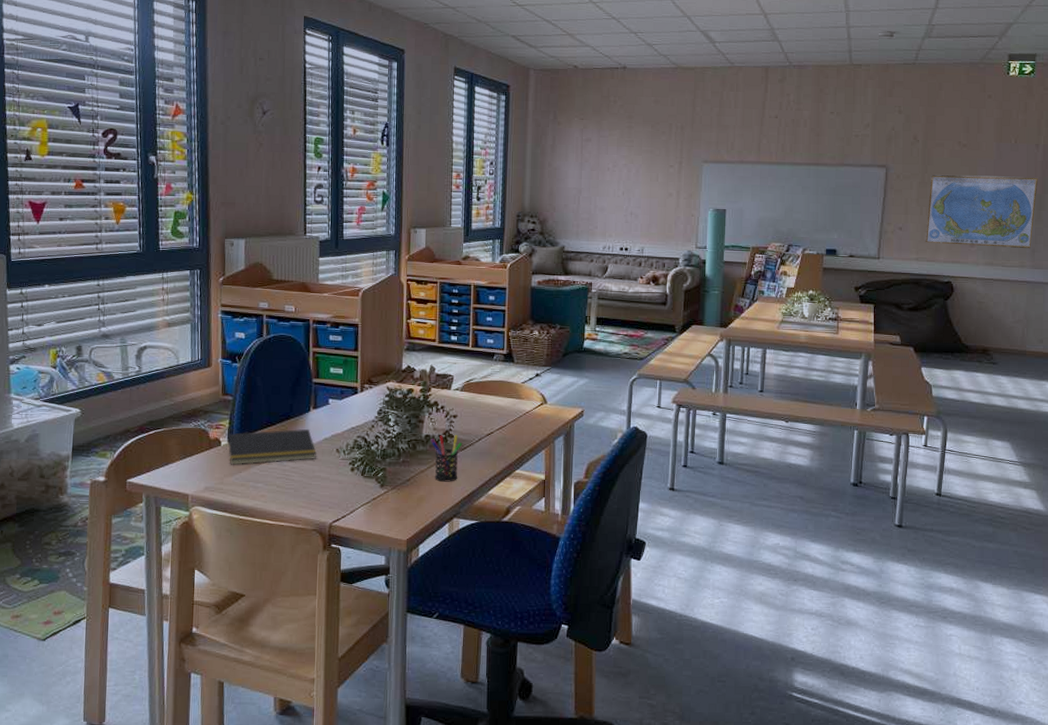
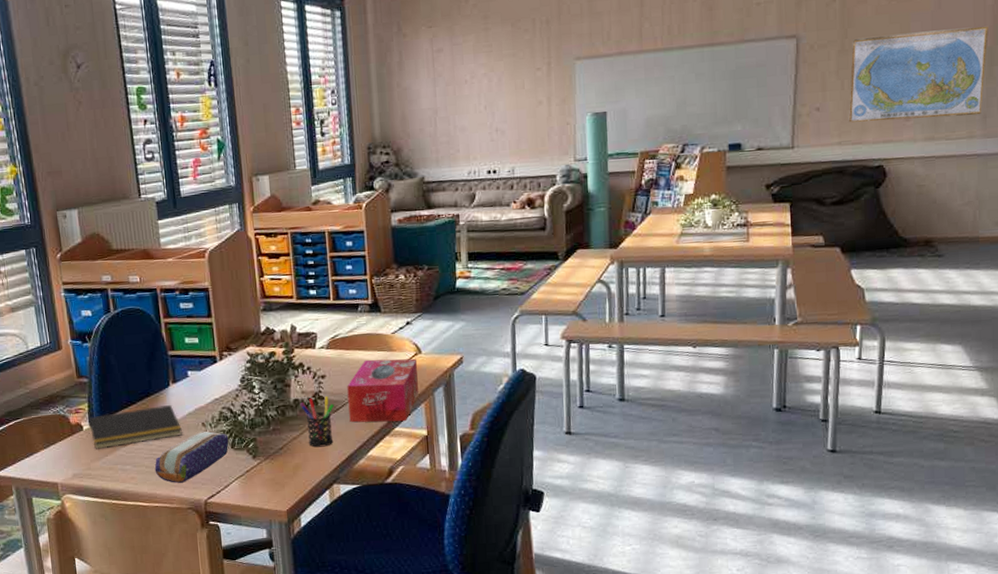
pencil case: none [285,456,360,505] -> present [154,431,229,483]
tissue box: none [475,404,543,465] -> present [347,358,419,423]

